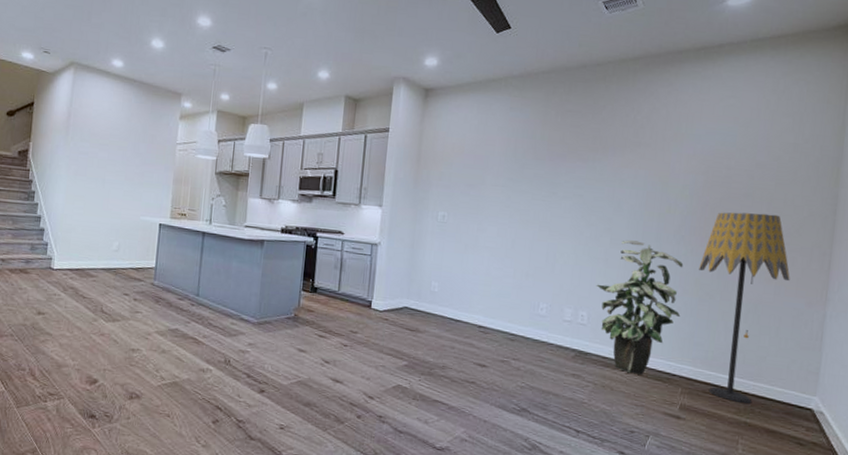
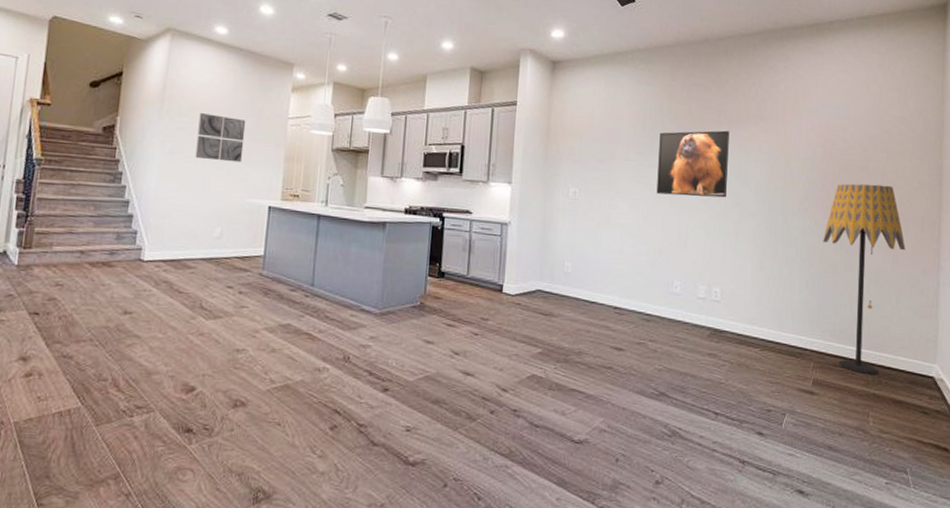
wall art: none [96,139,140,184] -> present [195,113,246,163]
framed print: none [525,157,604,224] -> present [656,130,730,198]
indoor plant: present [596,240,684,375] -> none [727,213,809,351]

